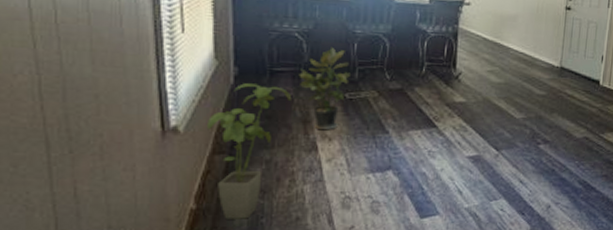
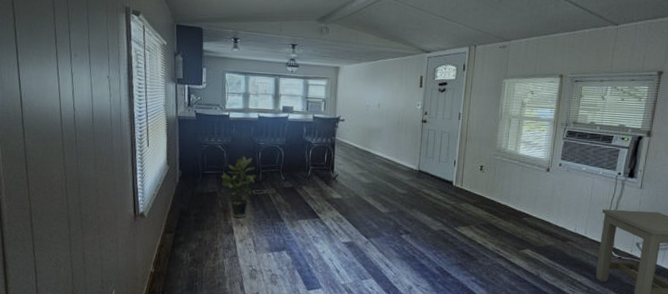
house plant: present [208,83,291,219] -> none [162,182,216,282]

